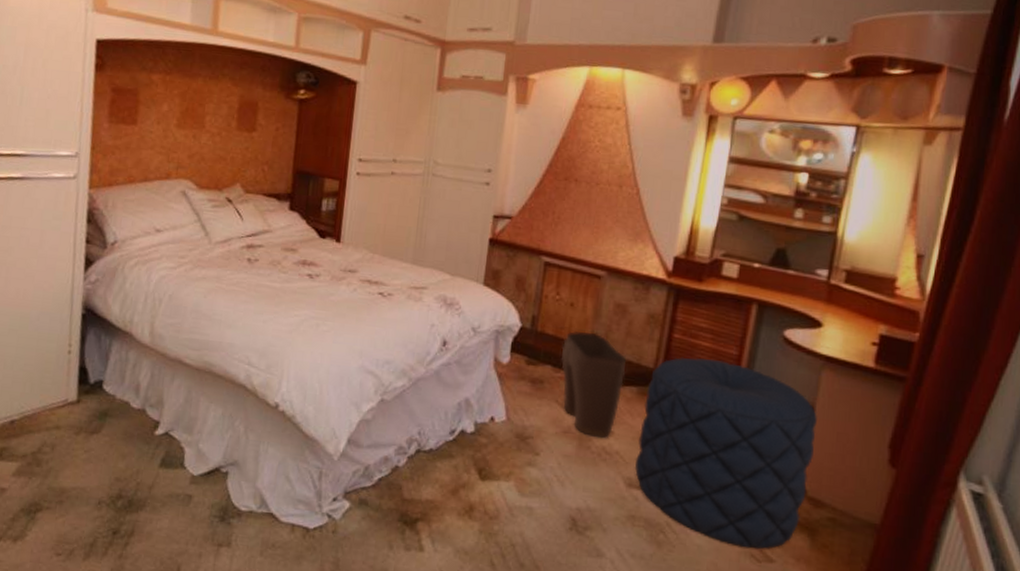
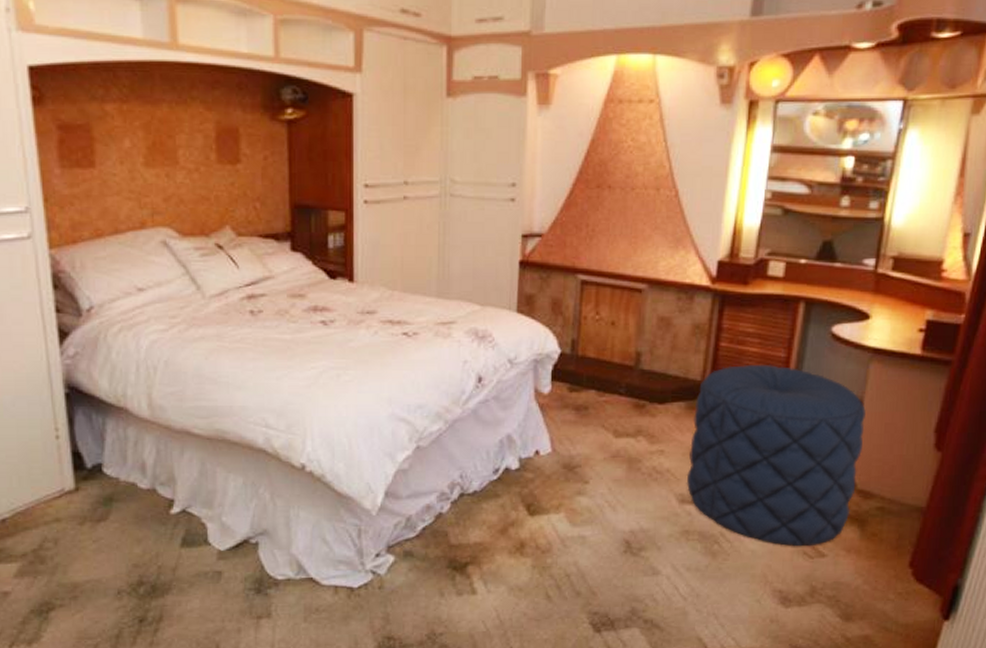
laundry basket: present [560,331,627,438] -> none [604,350,673,457]

